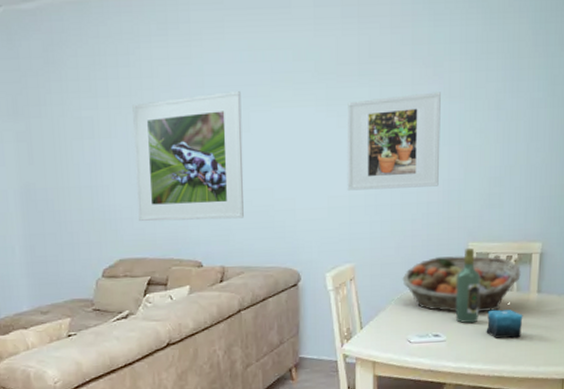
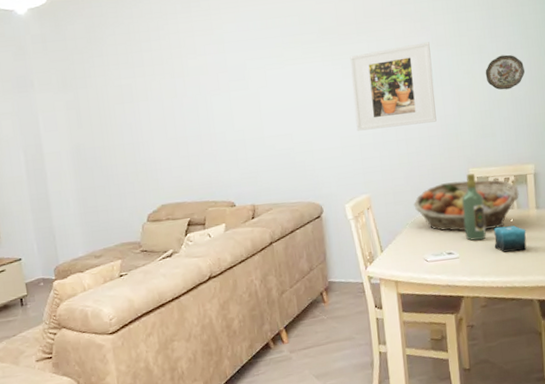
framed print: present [132,91,244,222] -> none [164,54,268,170]
decorative plate: none [500,113,546,155] -> present [485,54,525,90]

